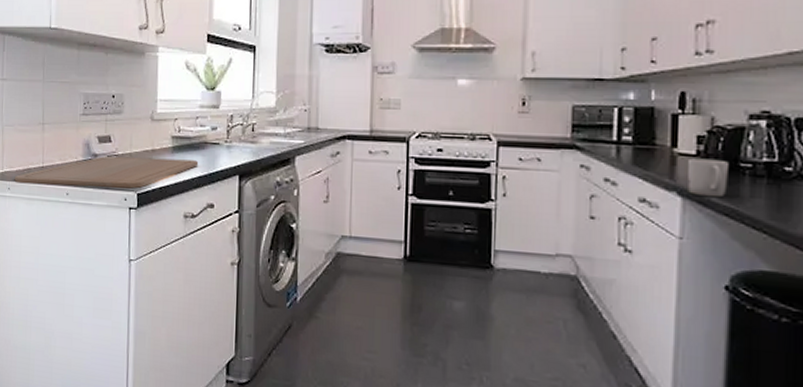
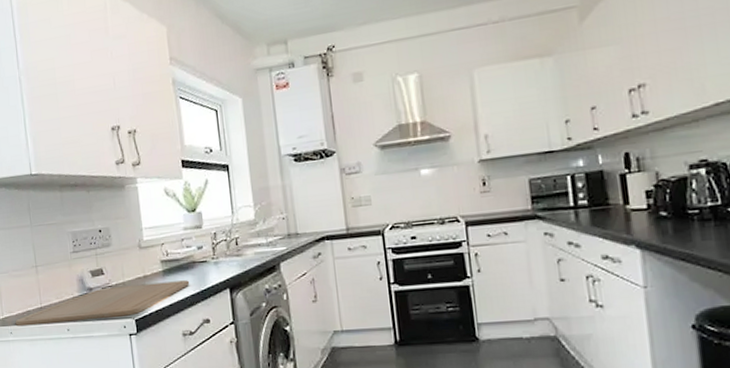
mug: present [686,158,728,198] -> none [640,210,680,246]

